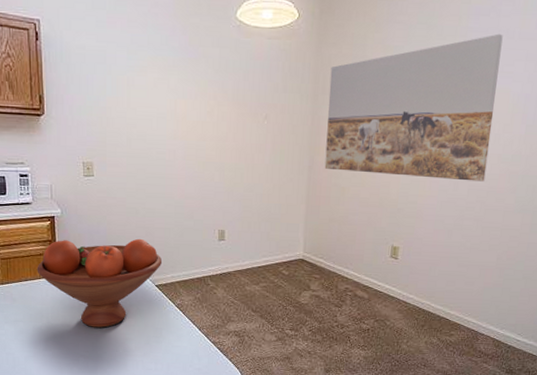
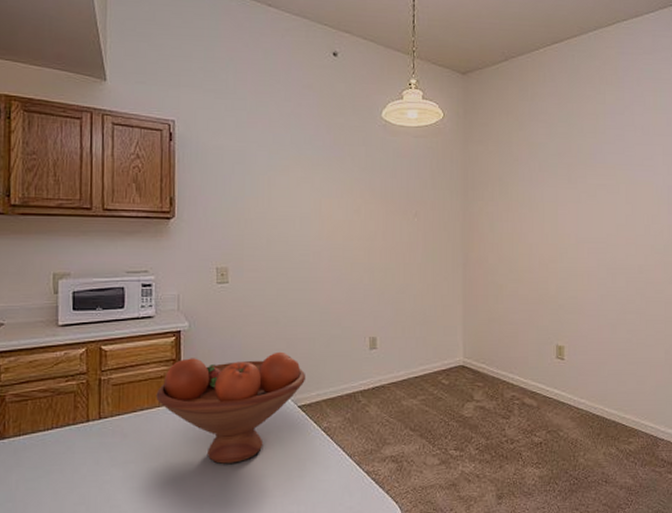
wall art: present [324,33,503,182] -> none [478,130,641,273]

